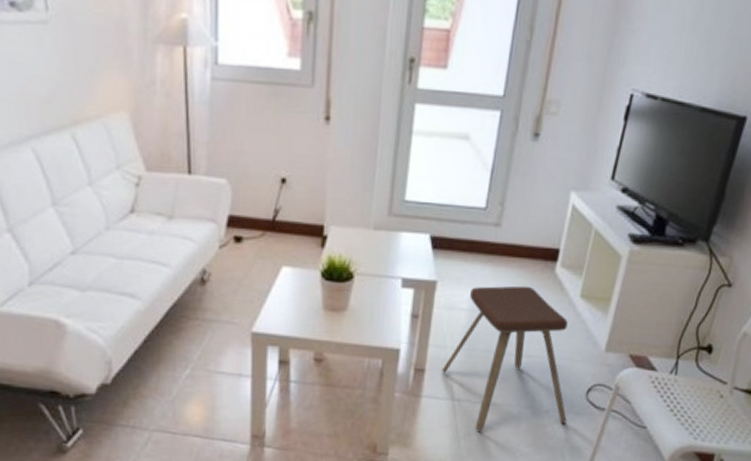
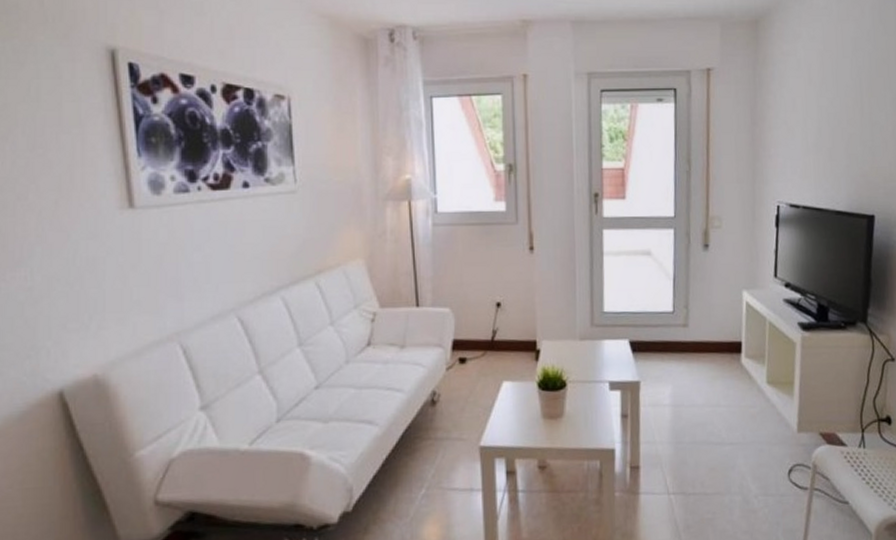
music stool: present [441,285,568,432] -> none [654,377,775,524]

